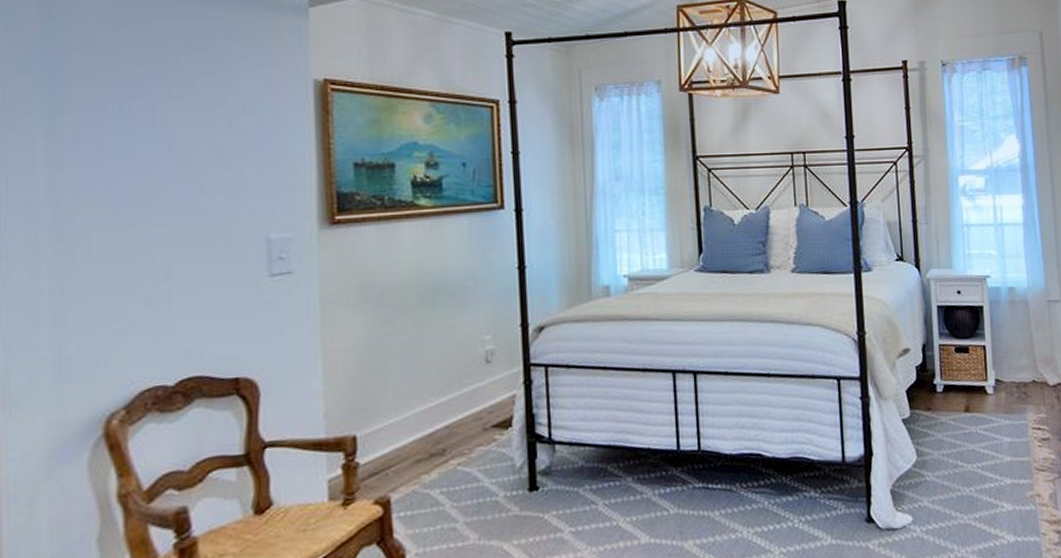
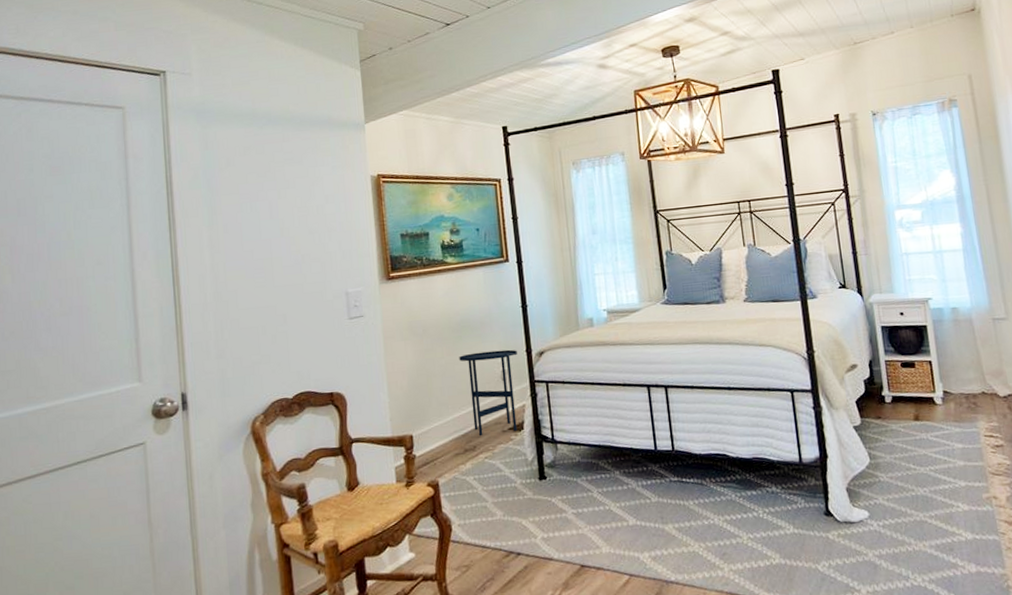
side table: none [428,323,509,437] -> present [459,349,517,436]

